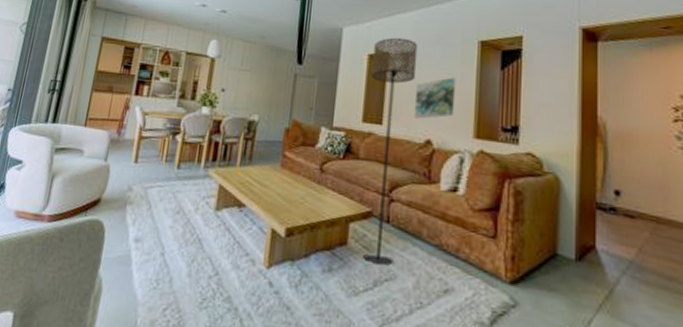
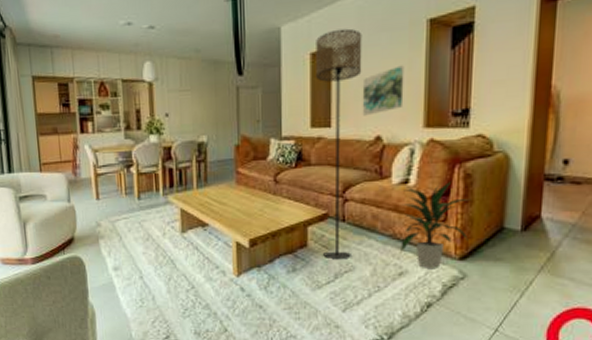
indoor plant: none [447,195,521,290] -> present [400,180,470,268]

